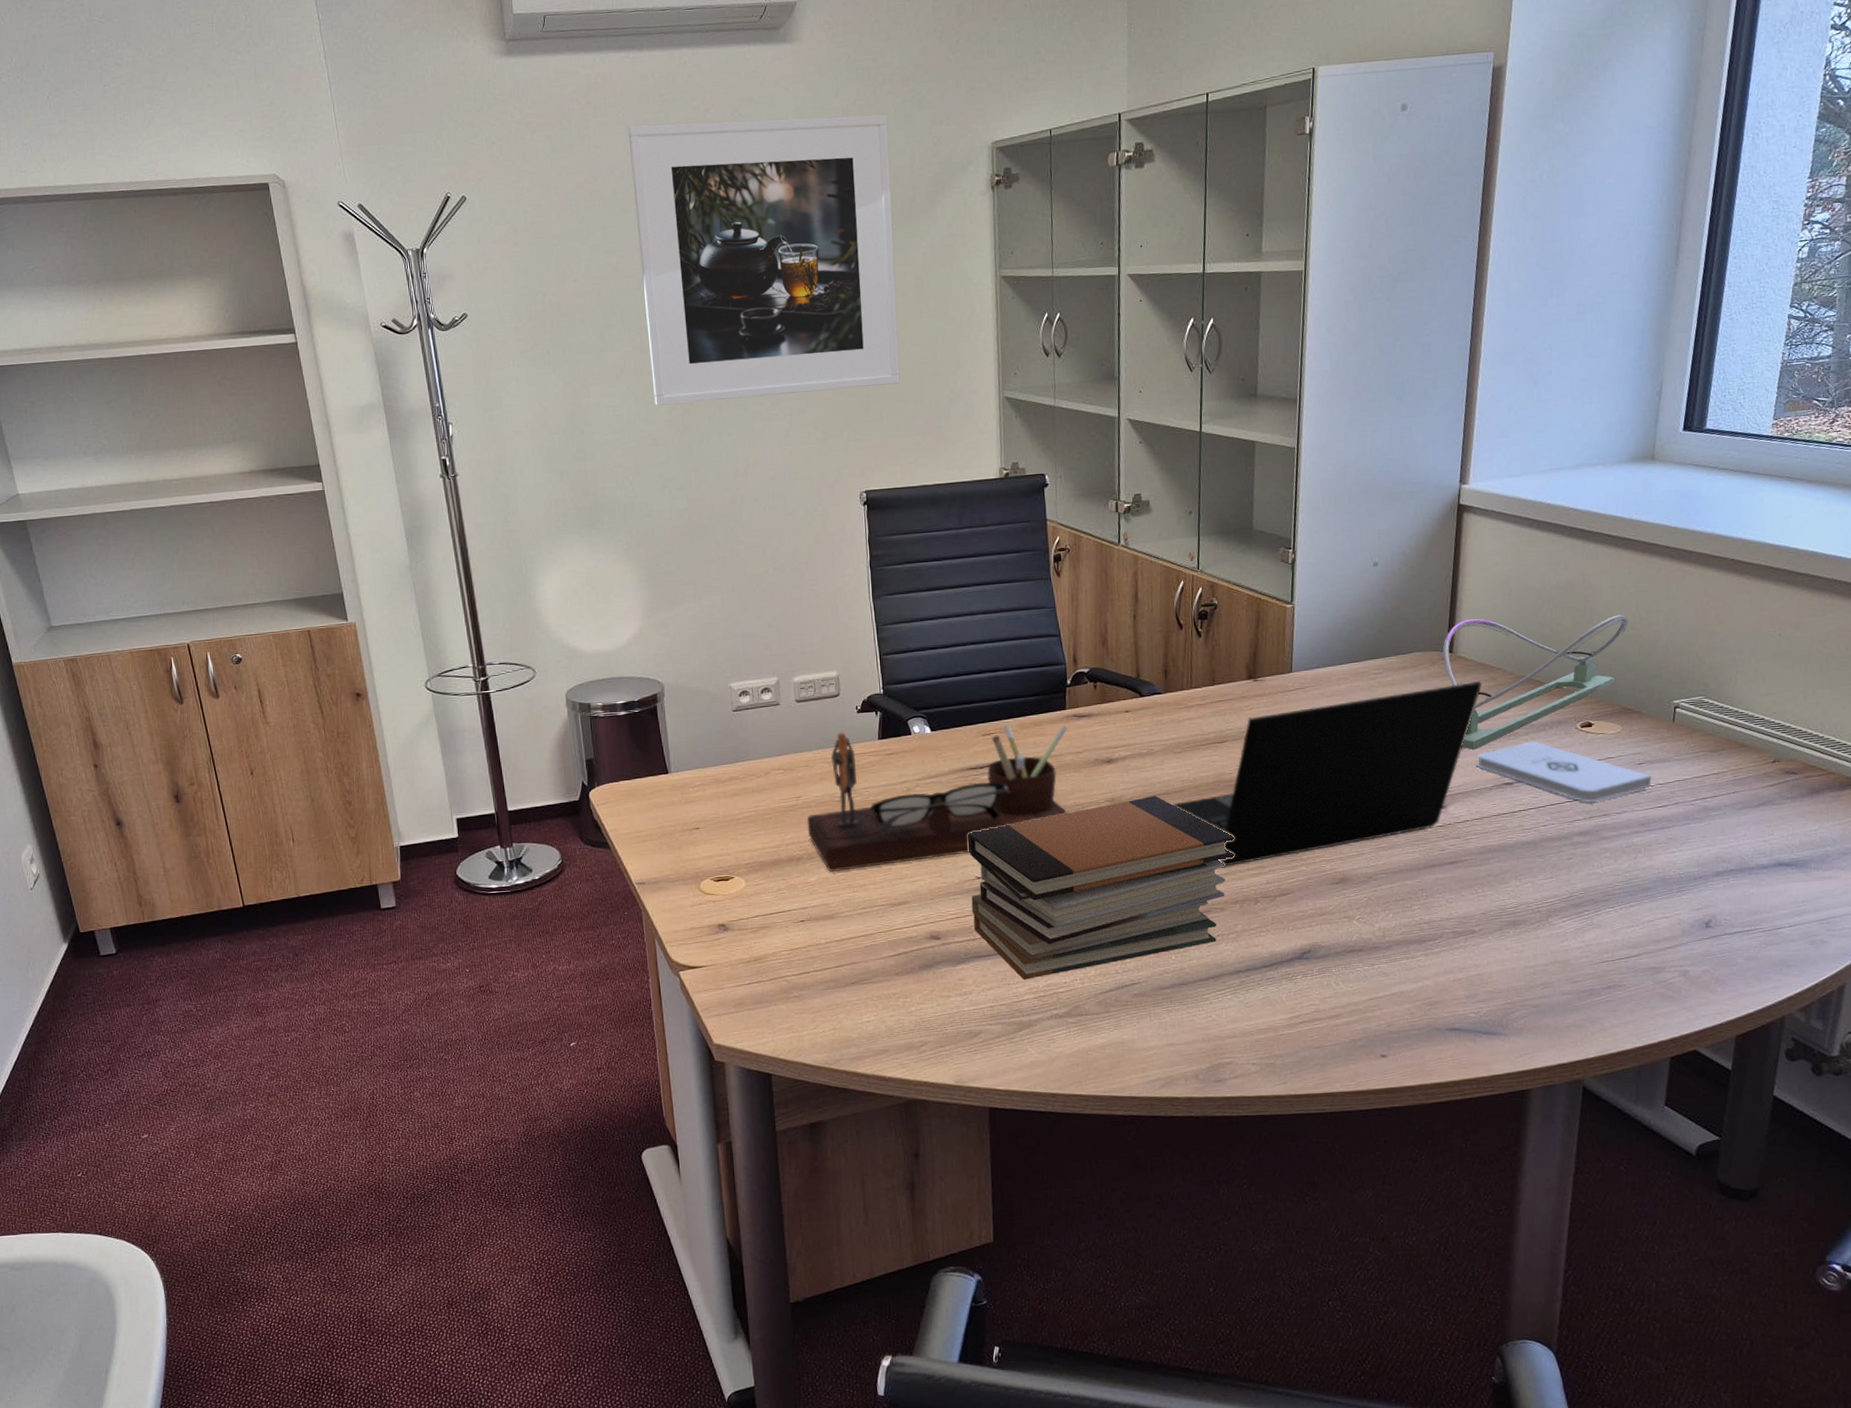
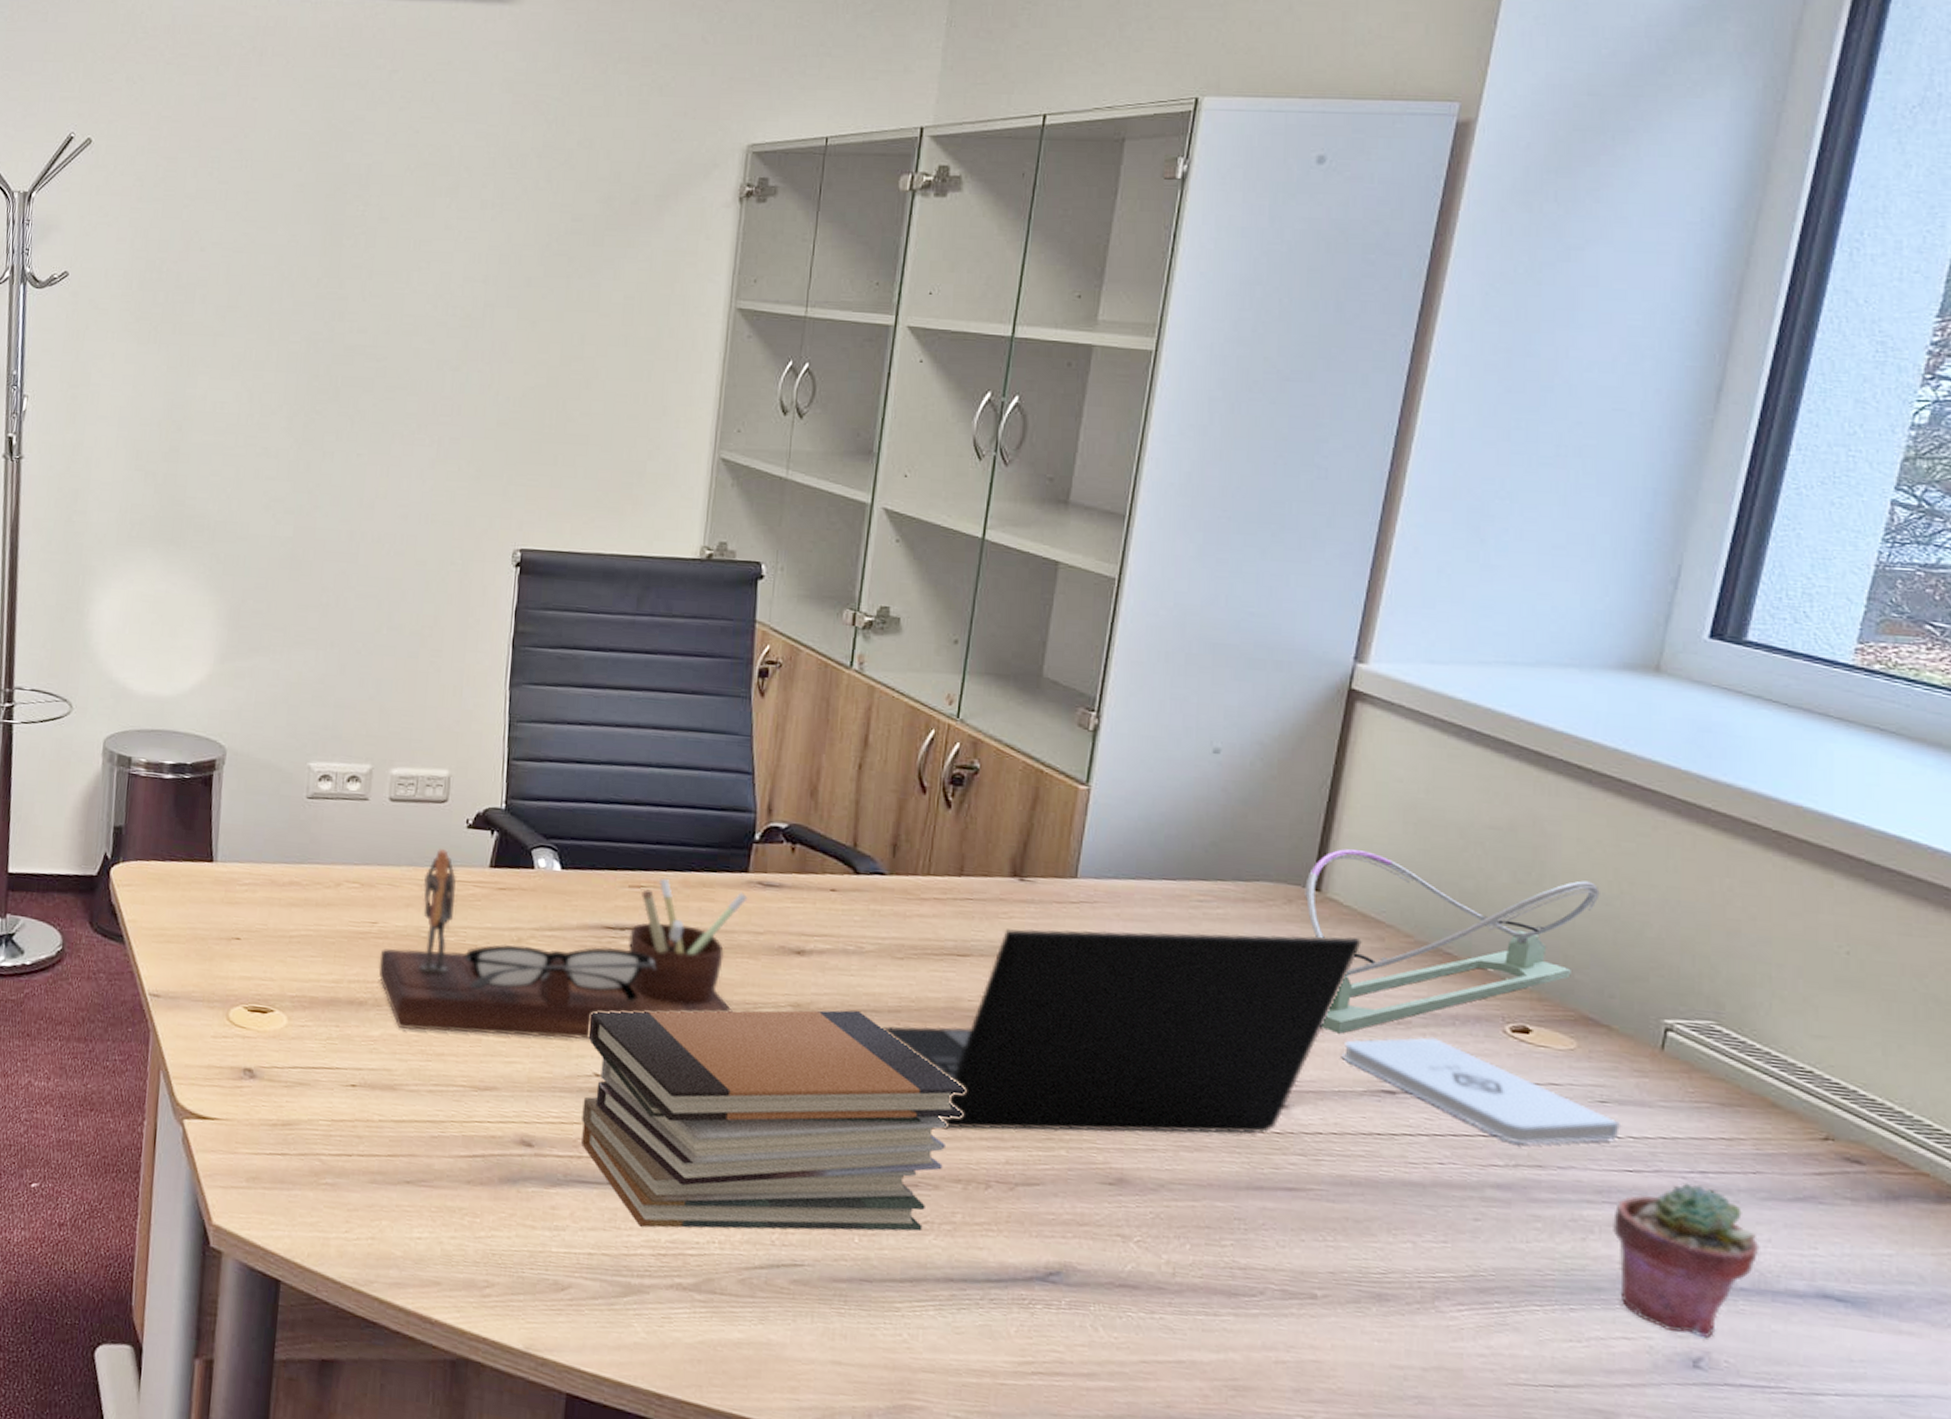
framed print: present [627,114,900,406] -> none [273,79,618,423]
potted succulent: none [1652,807,1740,908] -> present [1613,1182,1760,1338]

